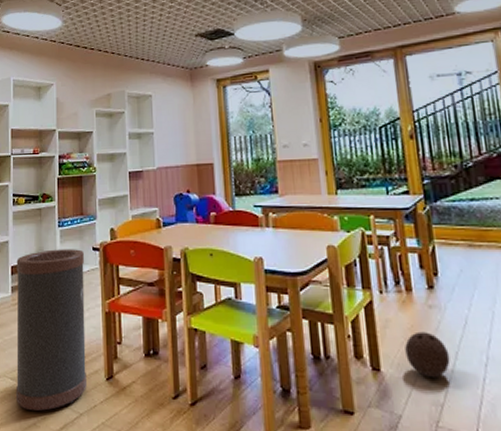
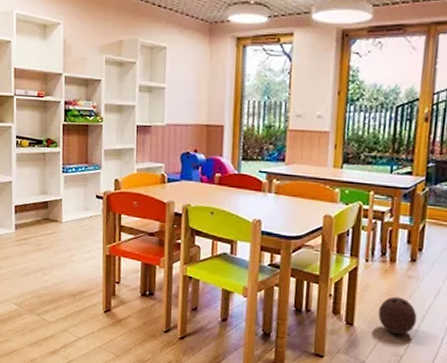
trash can: present [16,249,86,411] -> none [20,193,87,333]

